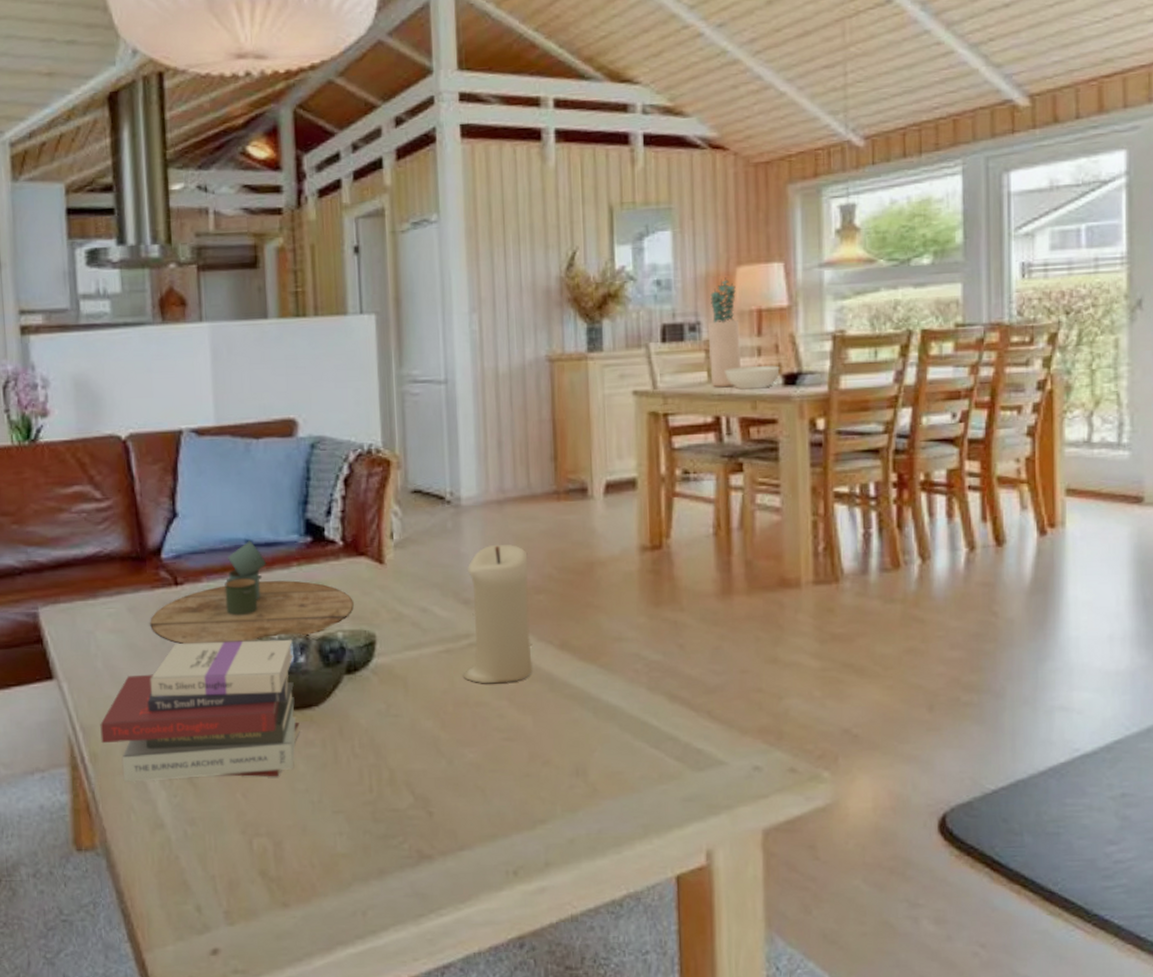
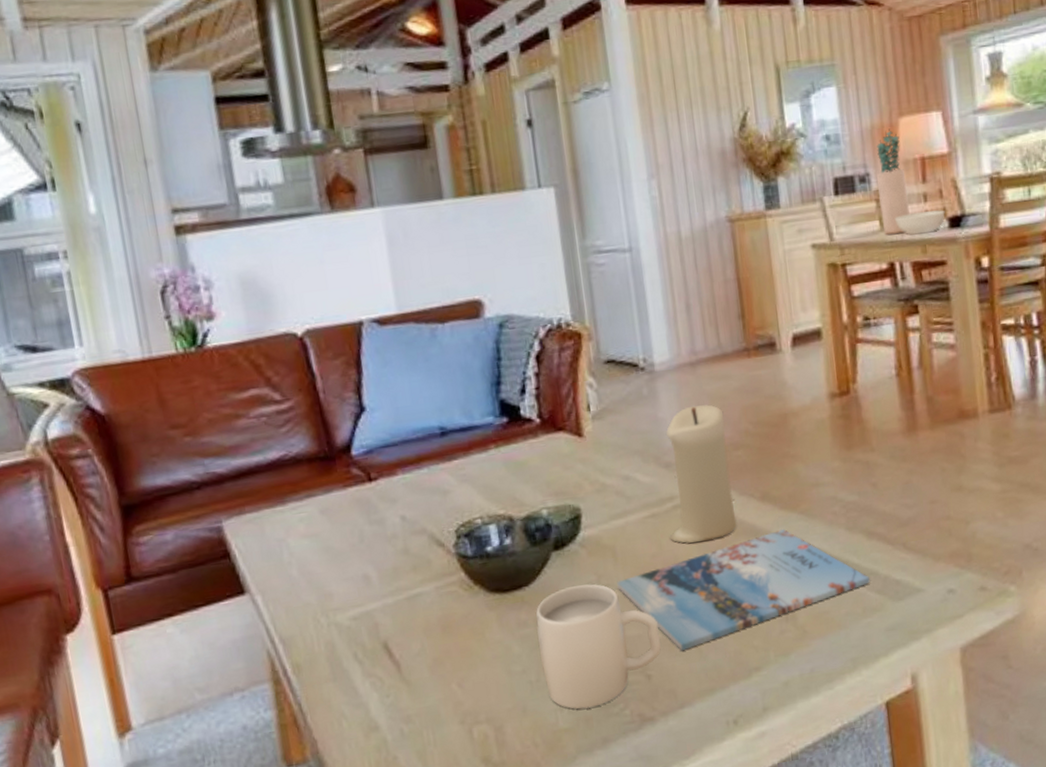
books: present [100,639,300,782] -> none [301,522,512,689]
decorative tray: present [150,541,354,645] -> none [345,428,556,541]
mug: none [323,711,446,837] -> present [536,584,661,710]
magazine: none [406,680,670,791] -> present [617,529,871,650]

